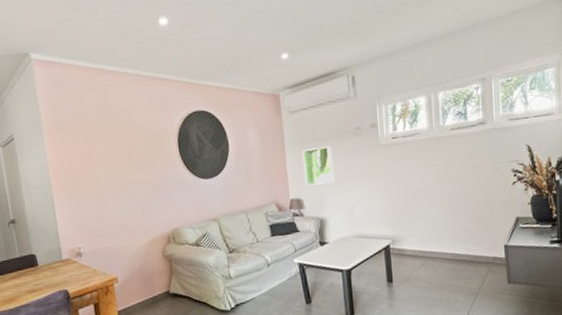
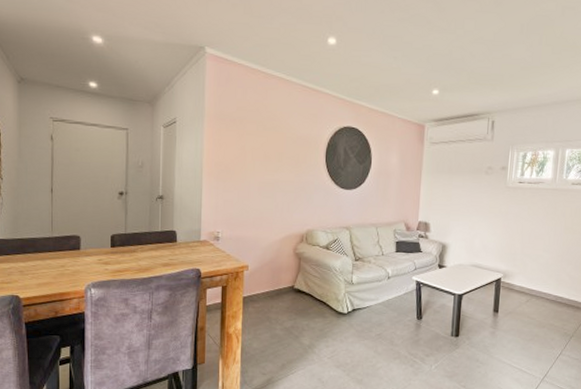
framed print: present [302,146,335,186] -> none [435,179,464,213]

